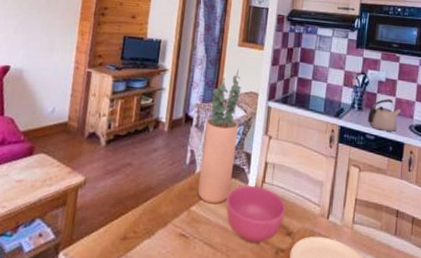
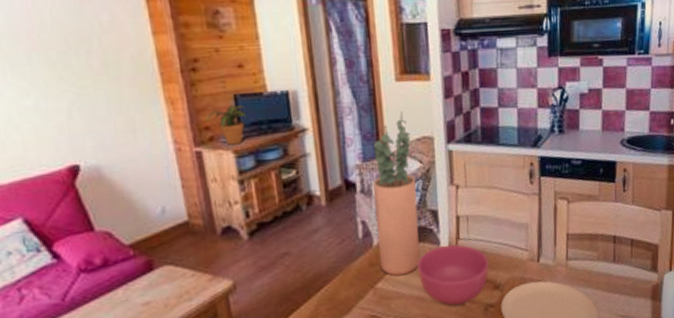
potted plant: none [101,43,132,72] -> present [207,105,250,146]
kettle: present [367,99,402,132] -> none [571,113,610,153]

